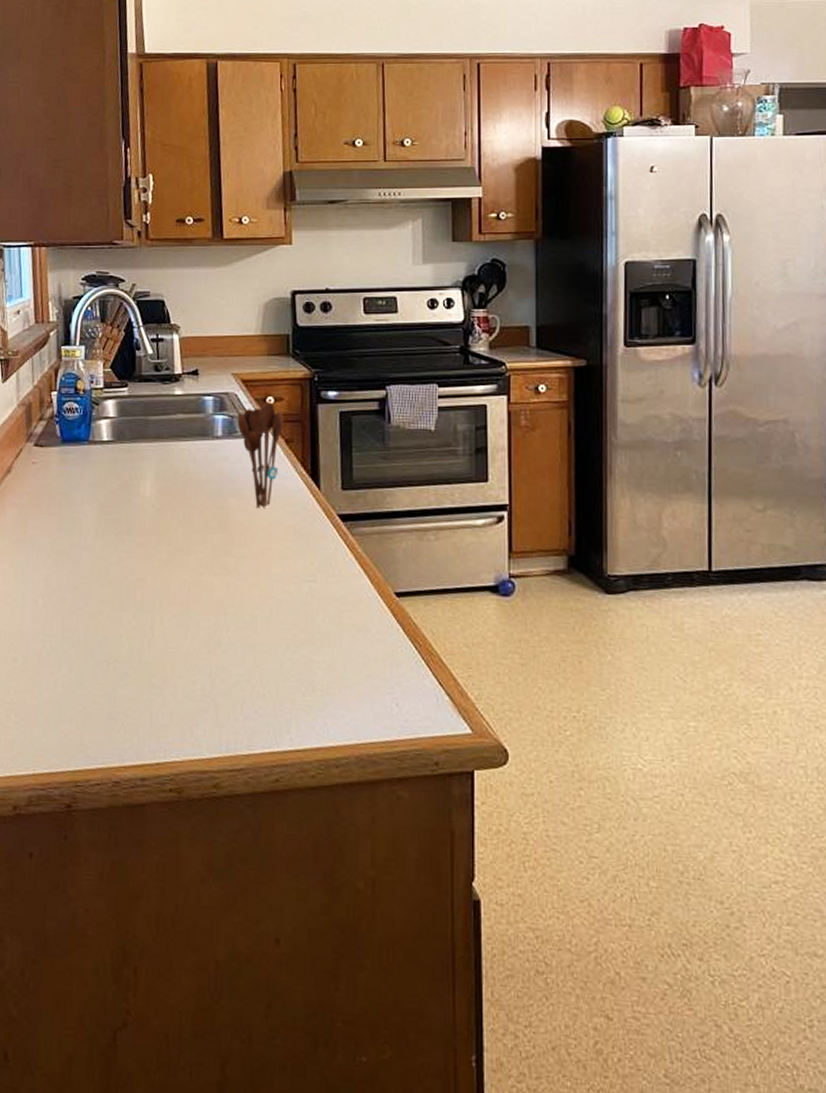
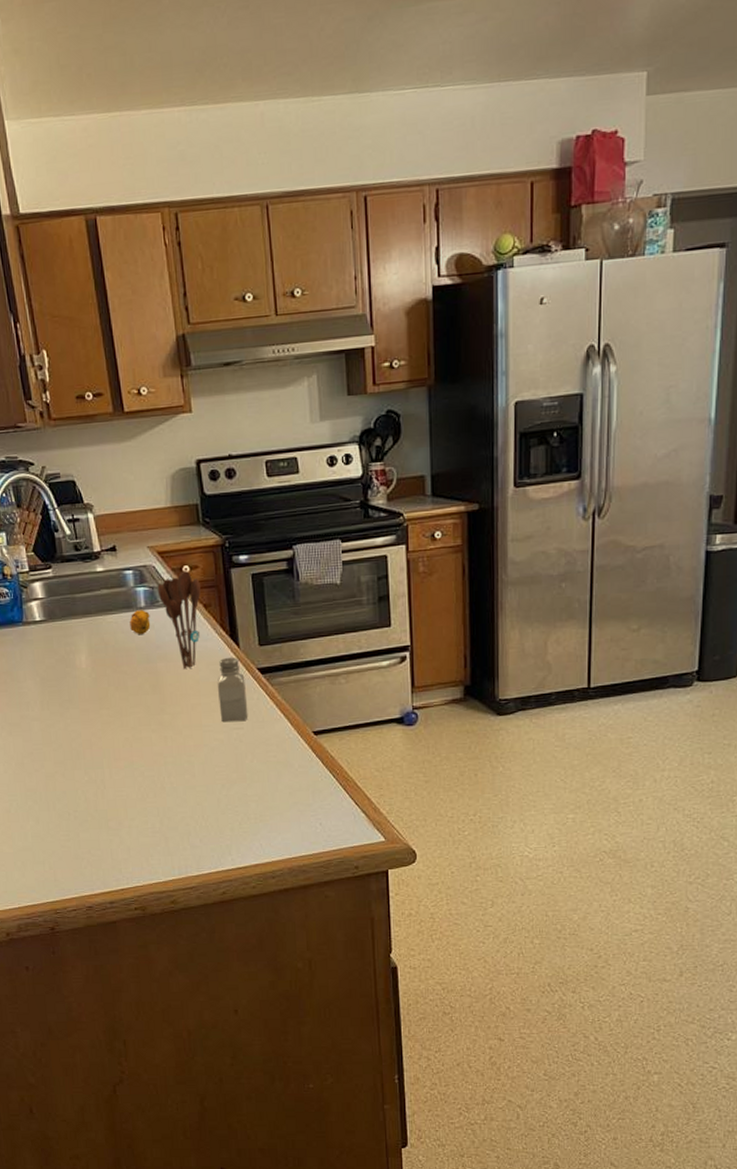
orange: none [203,439,226,465] -> present [130,610,151,634]
saltshaker: none [292,499,324,573] -> present [218,657,248,723]

